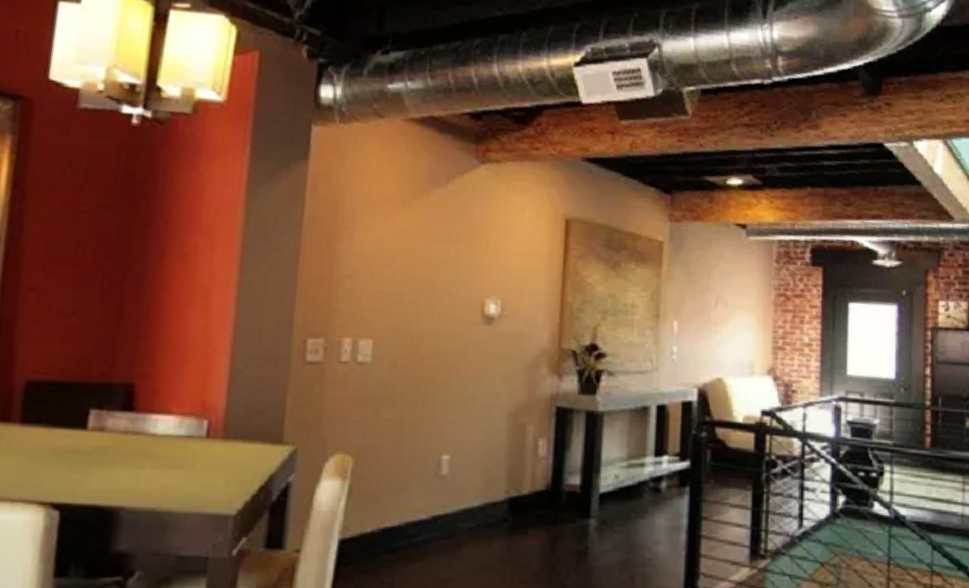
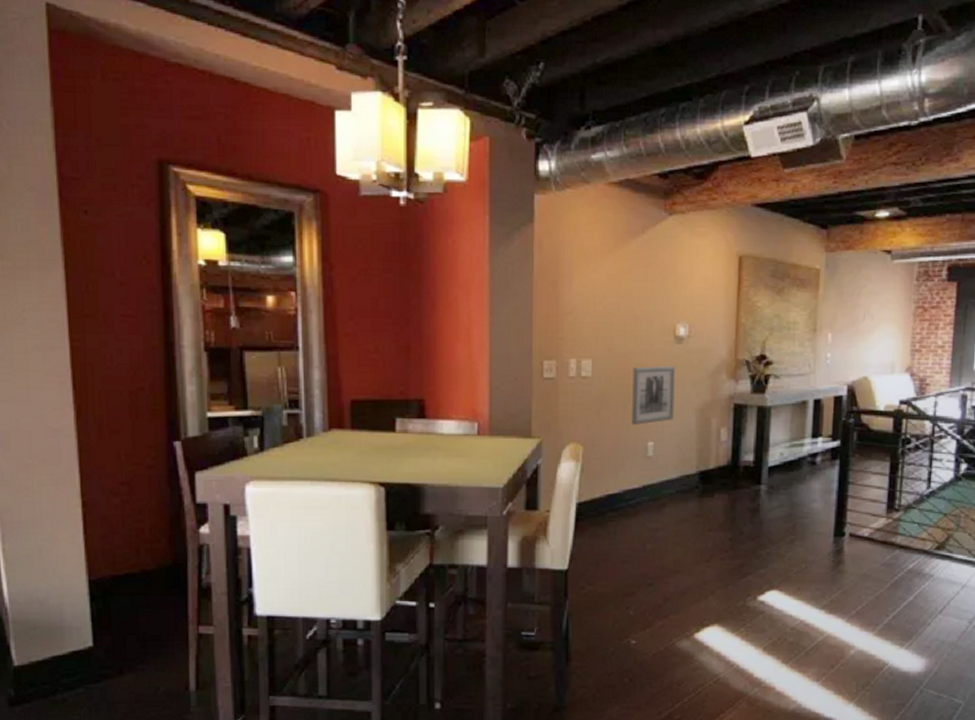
wall art: none [420,352,482,431] -> present [631,365,676,425]

